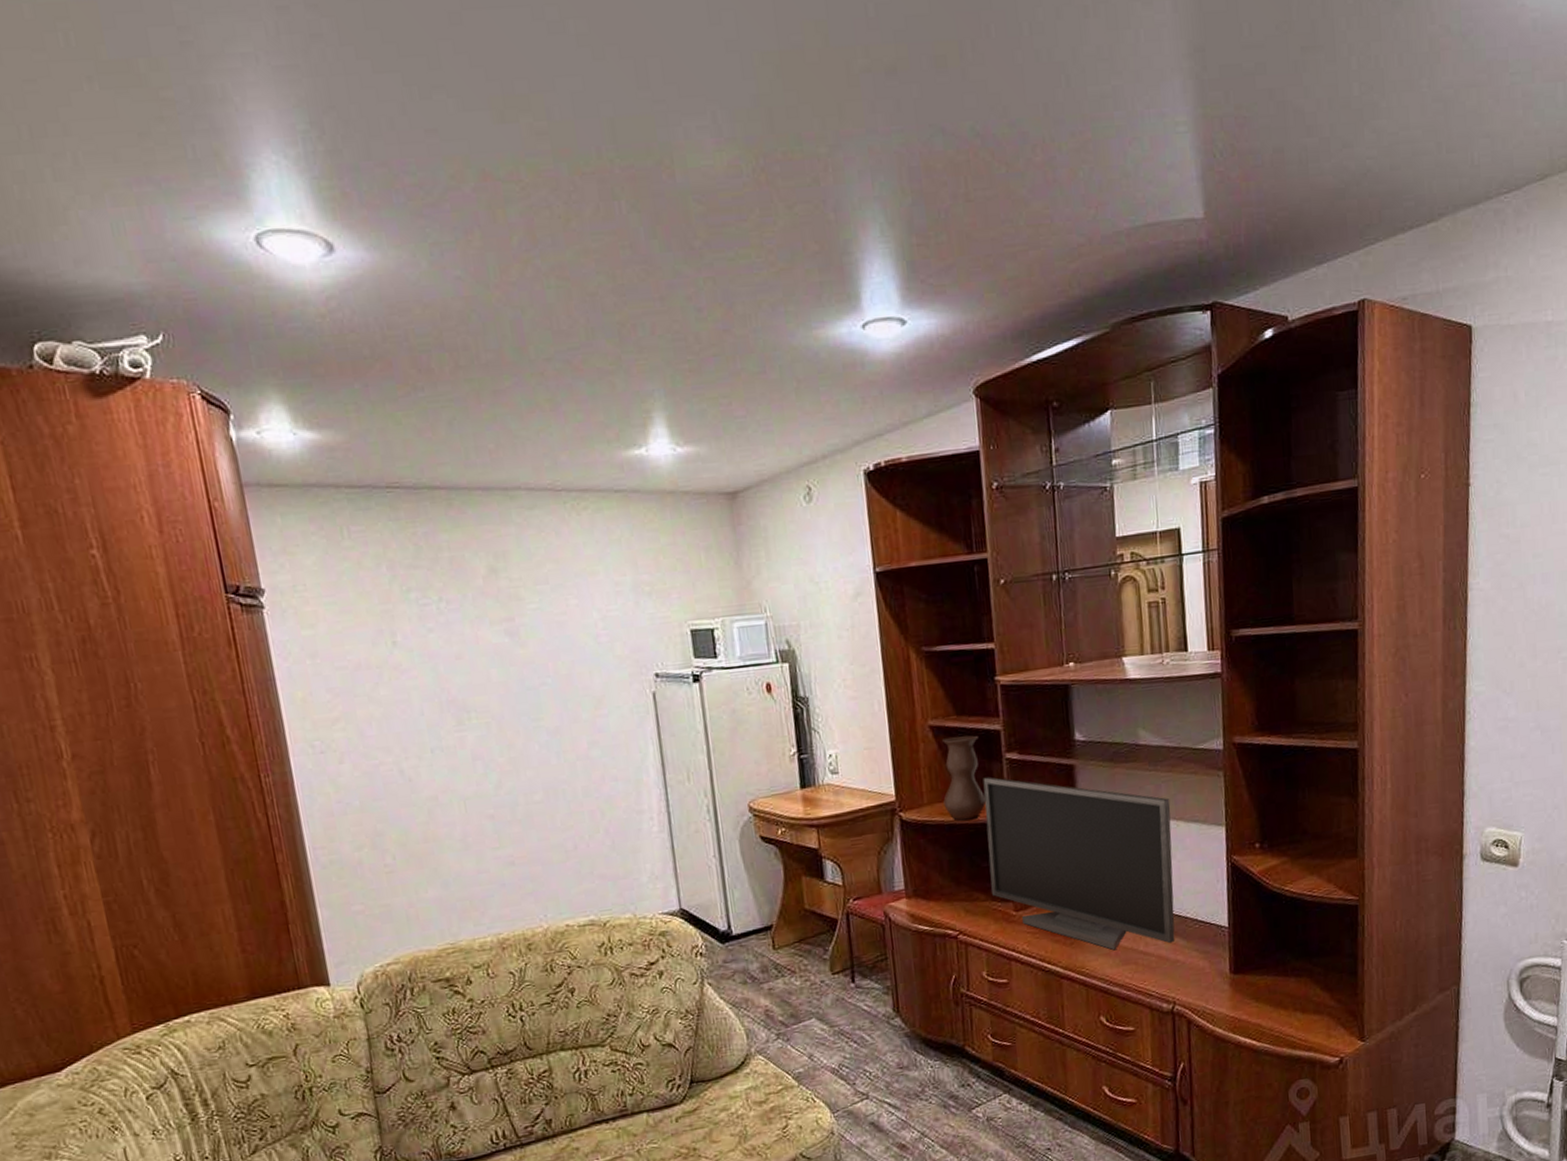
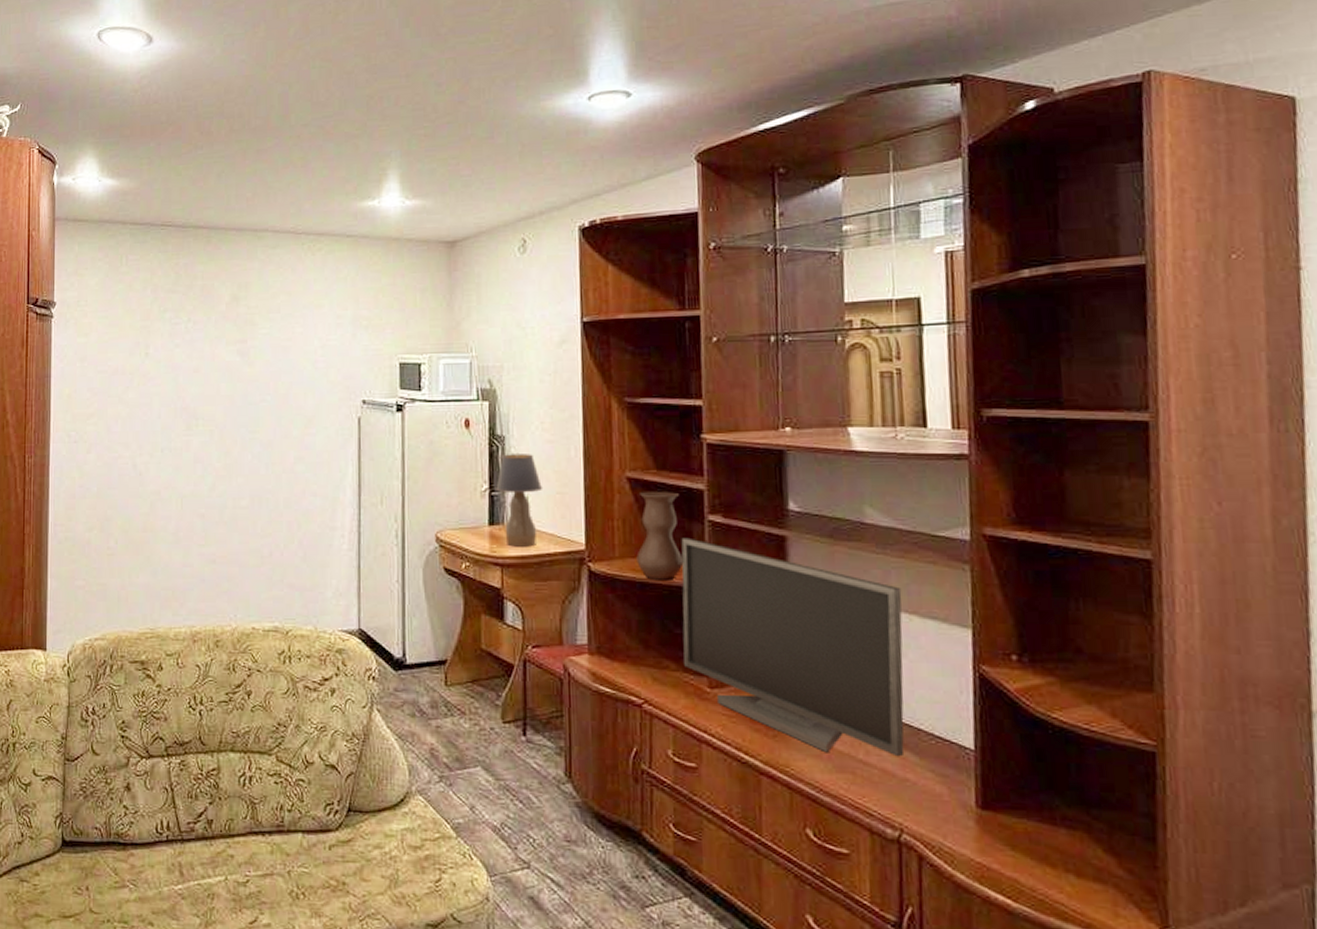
table lamp: none [804,712,851,807] -> present [496,452,543,547]

